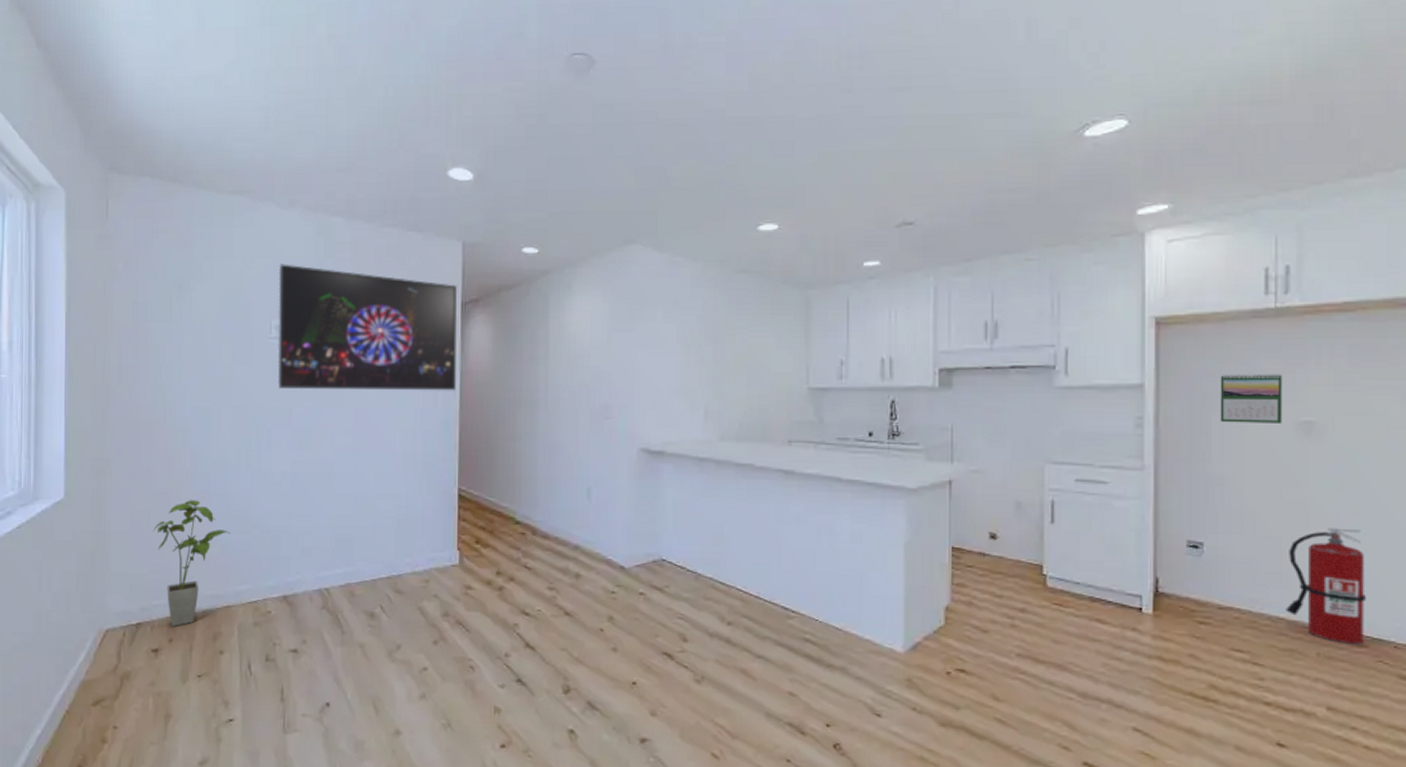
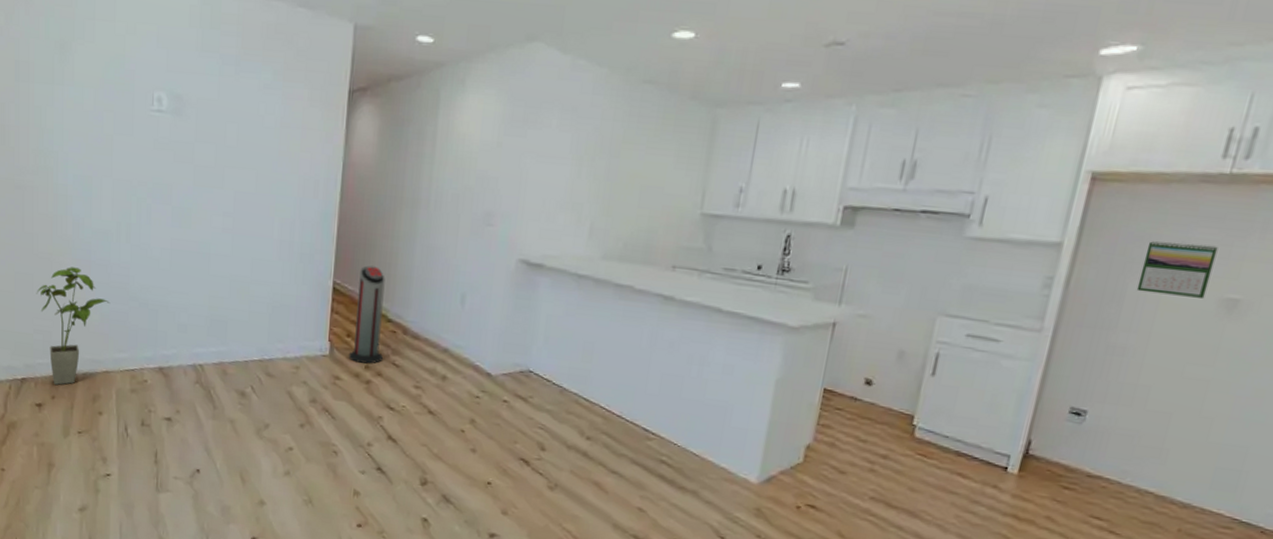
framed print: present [277,264,457,391] -> none [158,32,345,183]
air purifier: none [478,469,514,569] -> present [348,265,385,364]
fire extinguisher: present [1286,528,1366,645] -> none [1157,409,1259,527]

